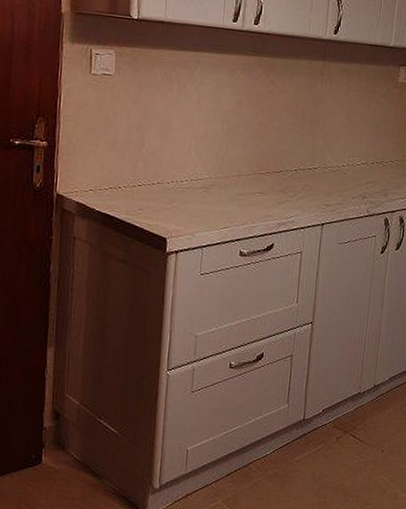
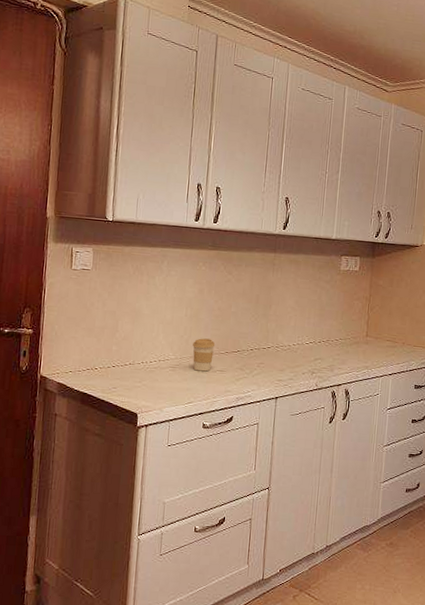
coffee cup: none [229,156,255,194] -> present [193,338,216,372]

